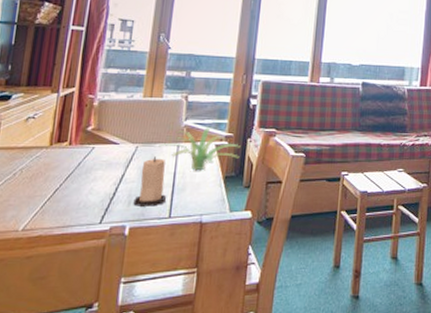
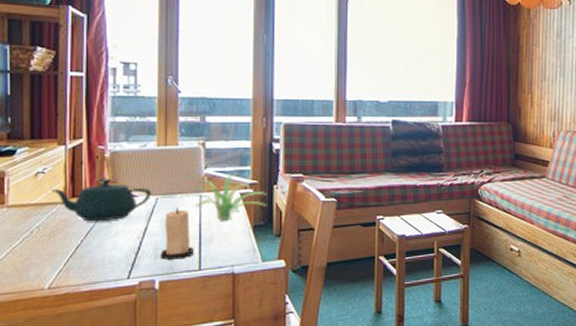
teapot: none [38,126,133,167] -> present [51,179,152,222]

